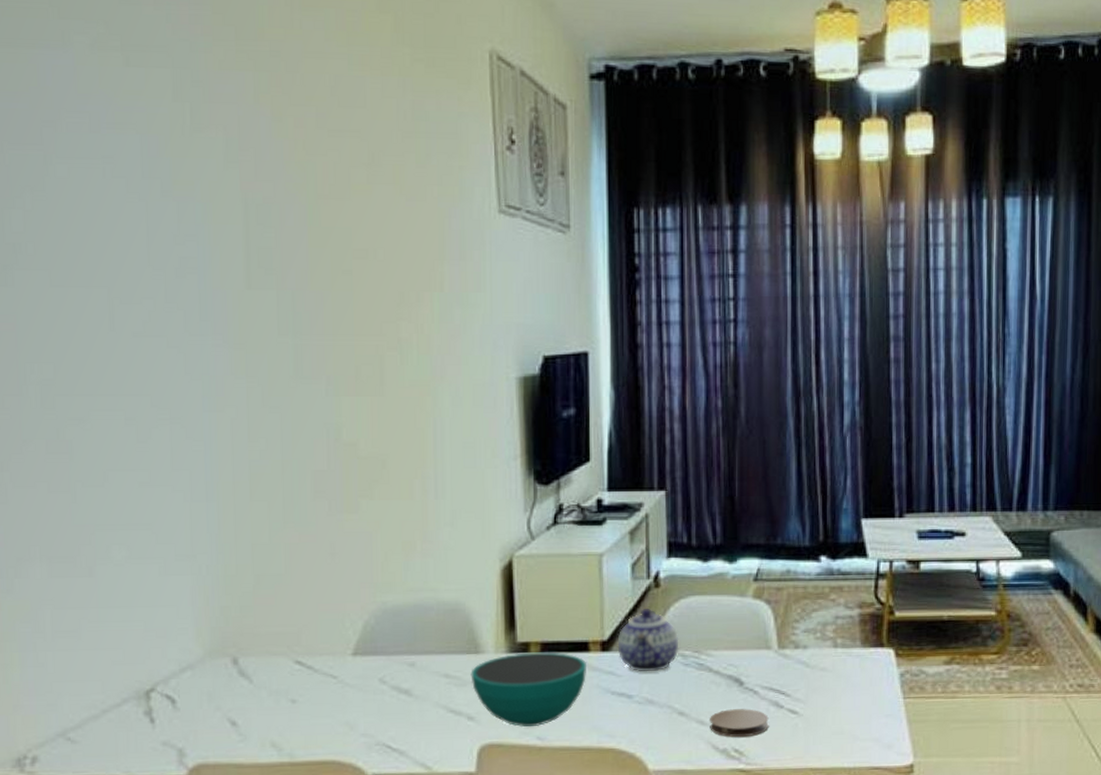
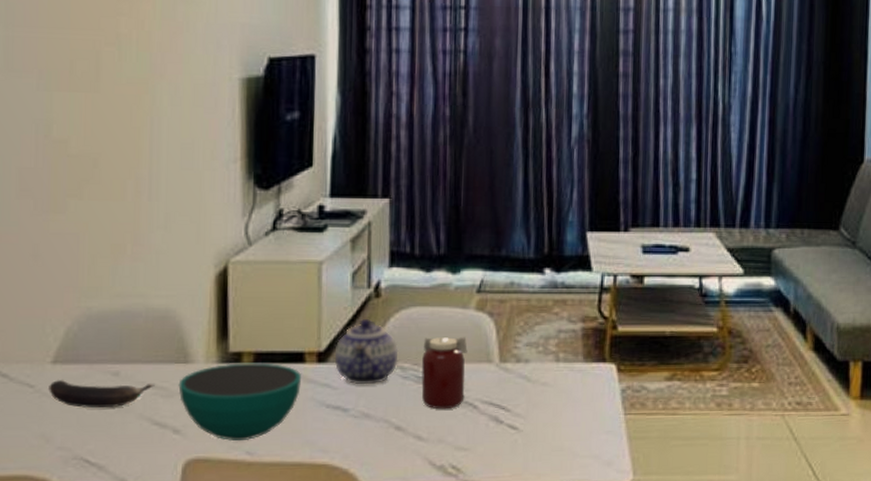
banana: none [350,671,449,697] -> present [49,380,155,408]
jar: none [702,625,746,695] -> present [421,337,468,410]
coaster: present [710,709,769,737] -> none [427,424,488,454]

